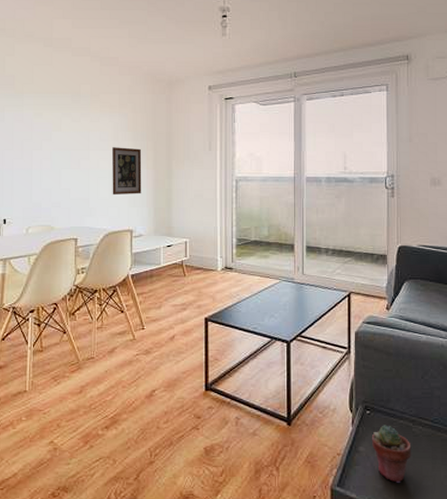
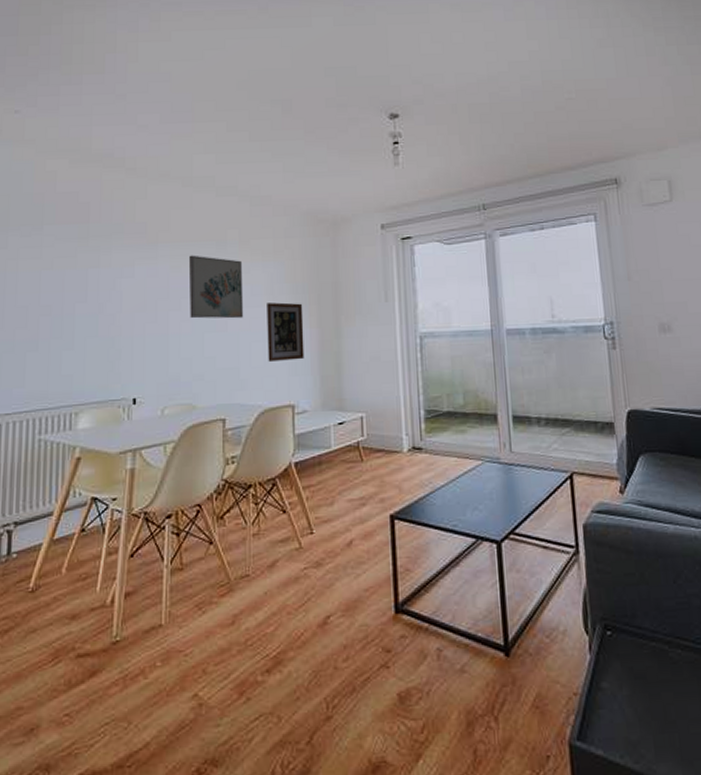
wall art: none [49,105,93,159] -> present [188,255,244,319]
potted succulent: present [371,425,412,484] -> none [616,649,672,733]

